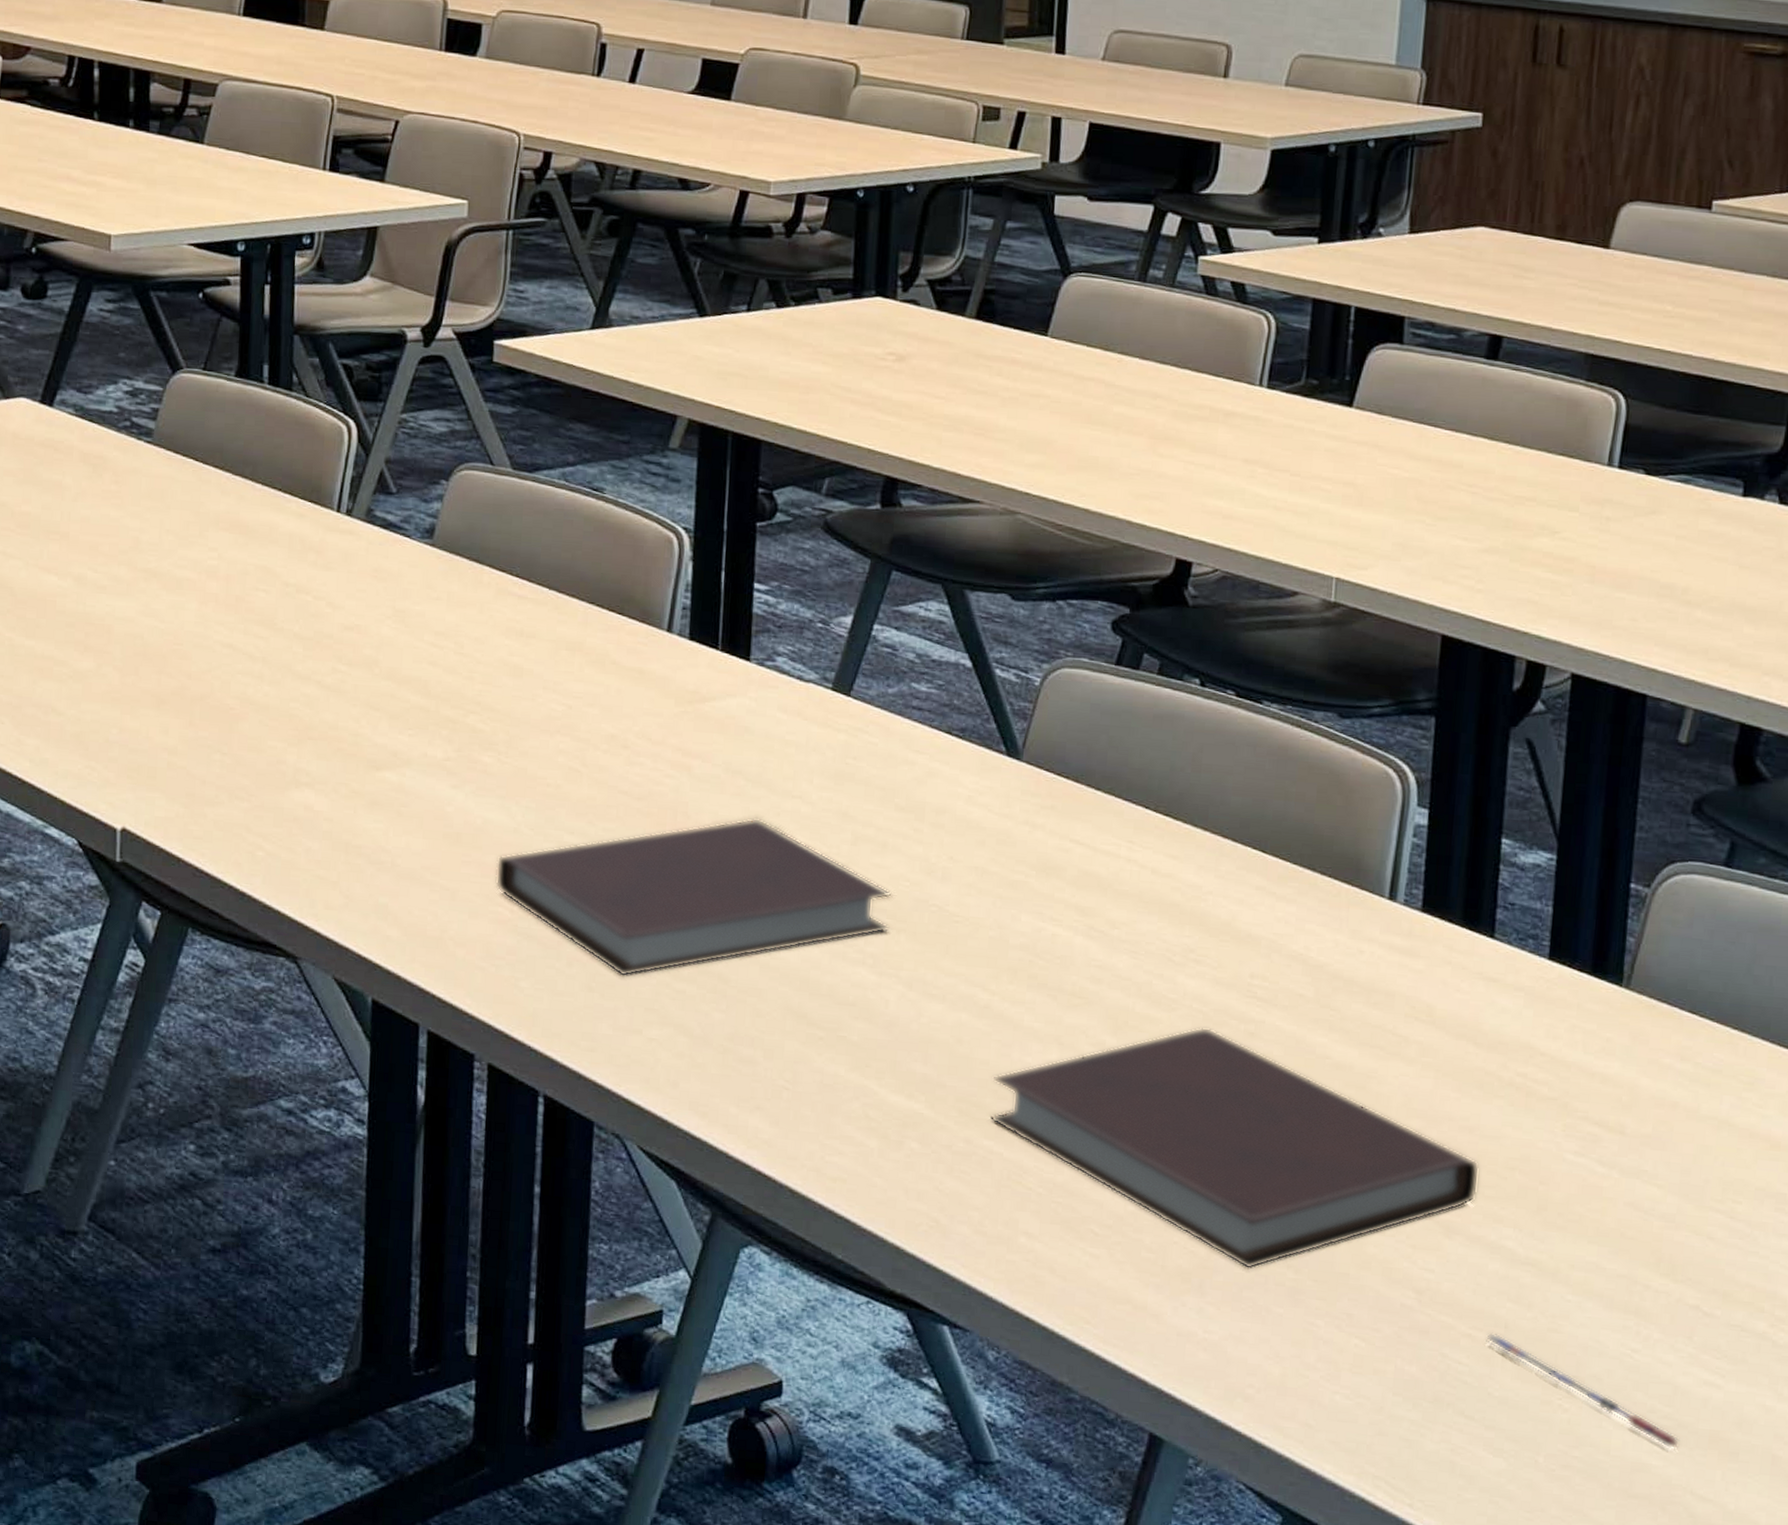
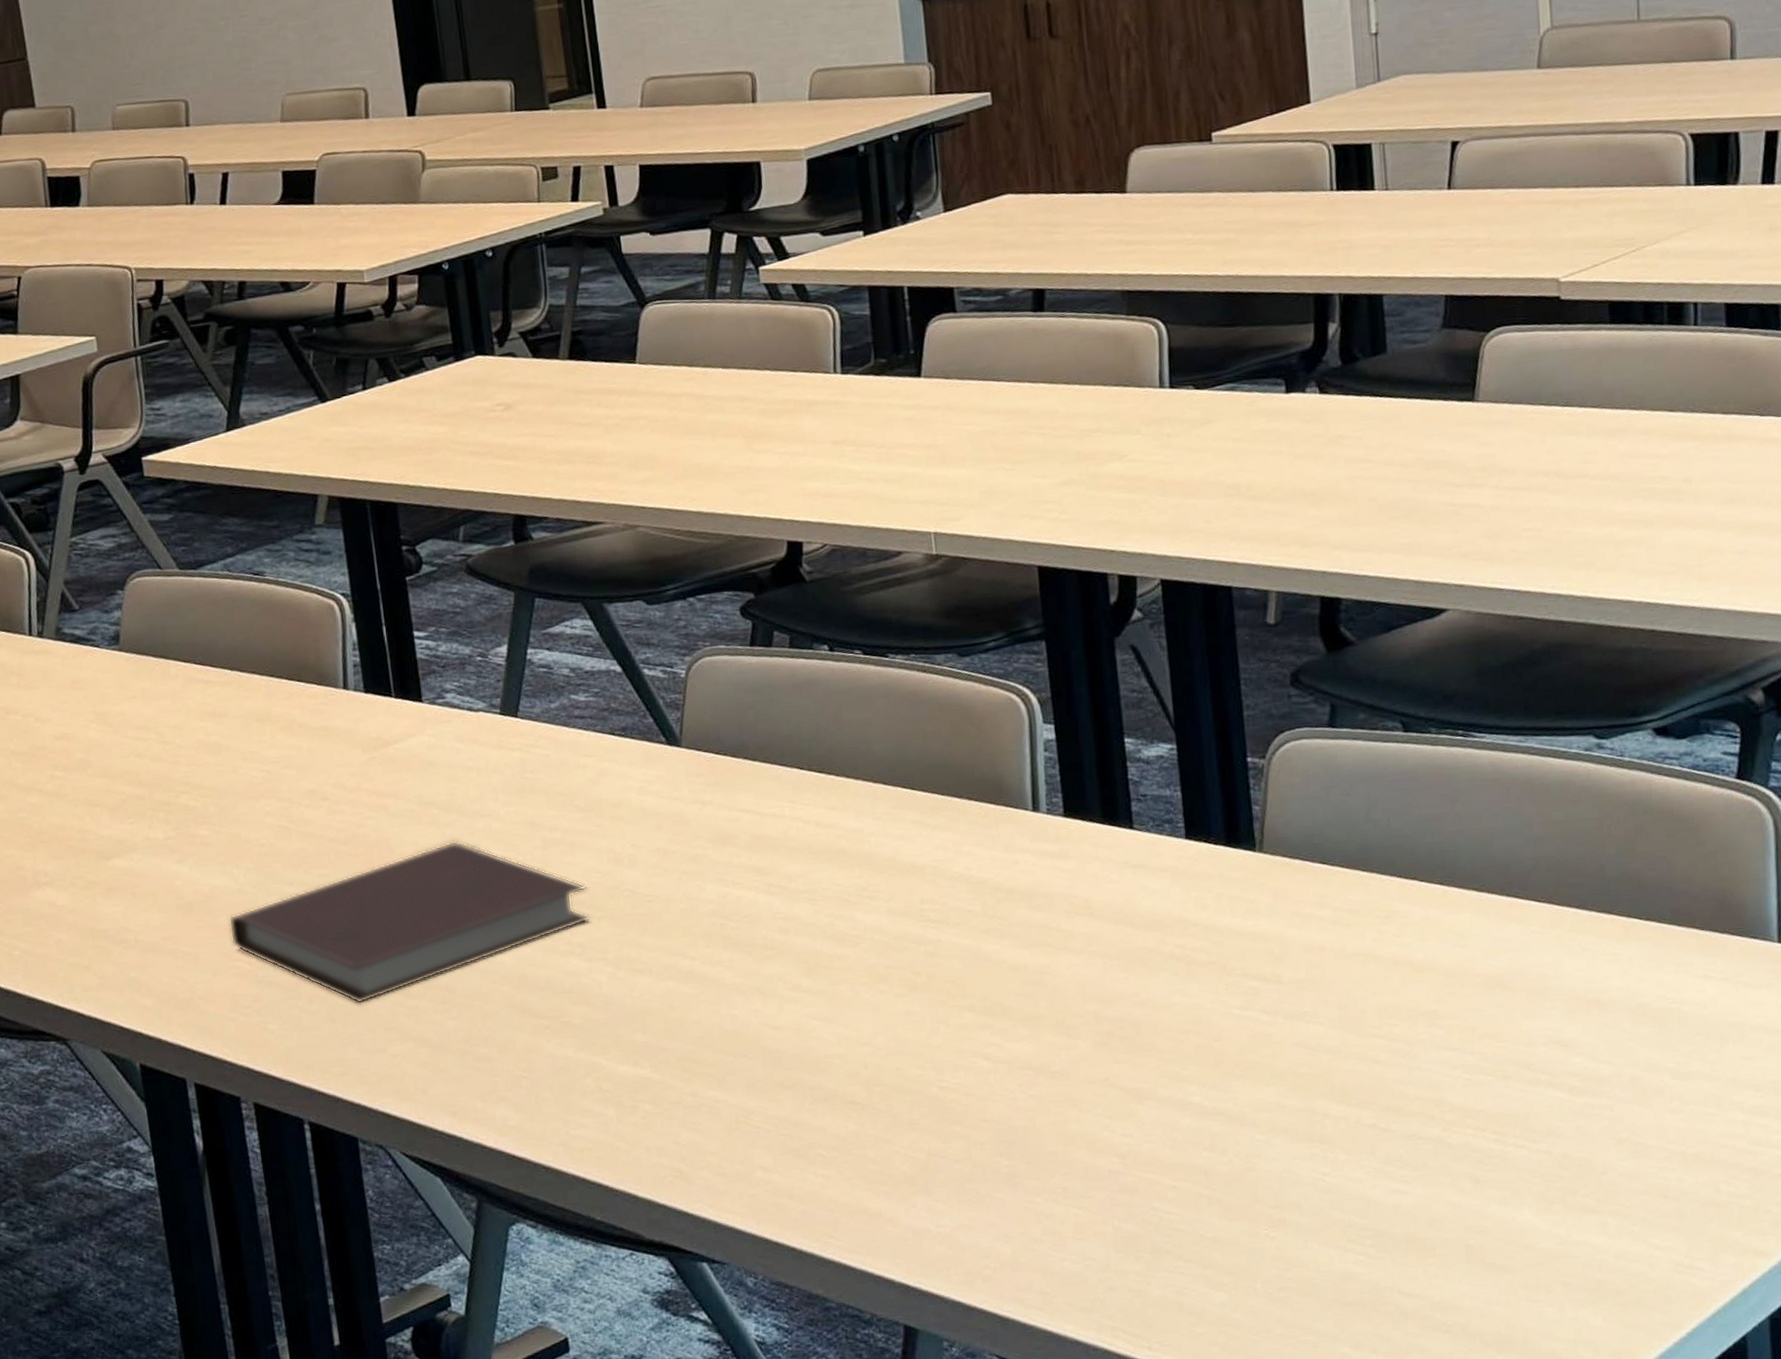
notebook: present [991,1027,1480,1270] -> none [707,954,1160,1164]
pen: present [1486,1332,1680,1450] -> none [1190,1181,1381,1257]

